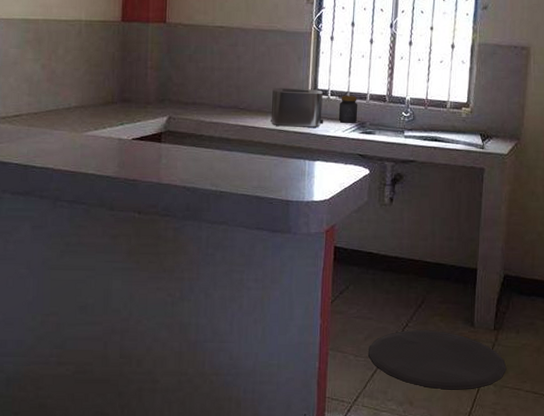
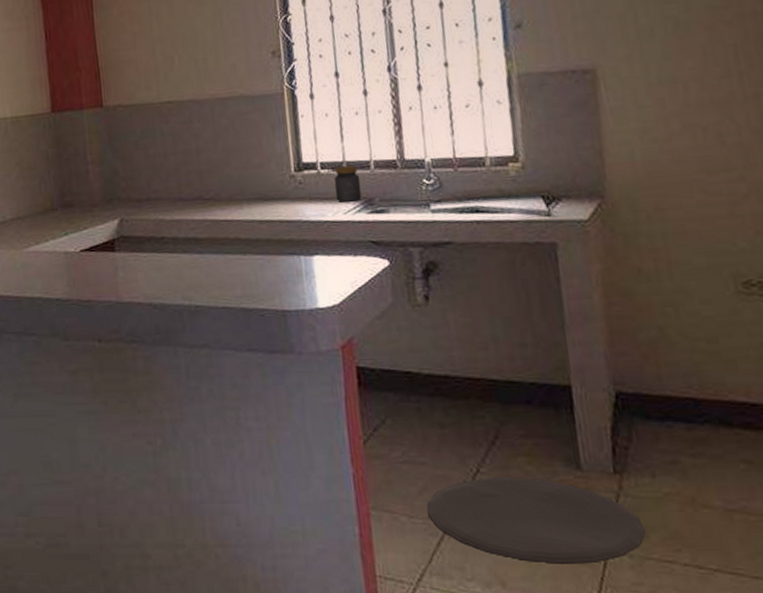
toaster: present [270,87,326,129] -> none [244,163,318,217]

